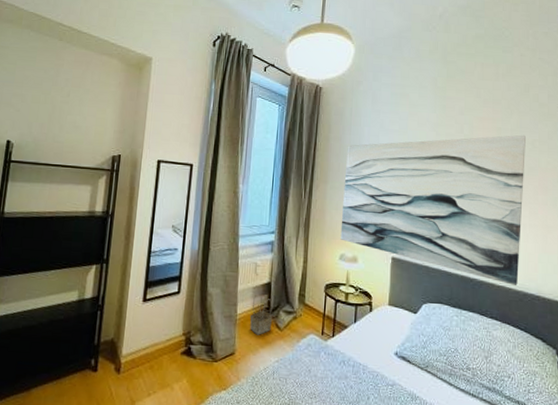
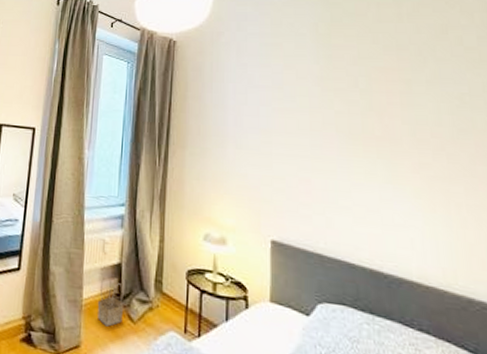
wall art: present [340,134,526,286] -> none [203,87,458,289]

